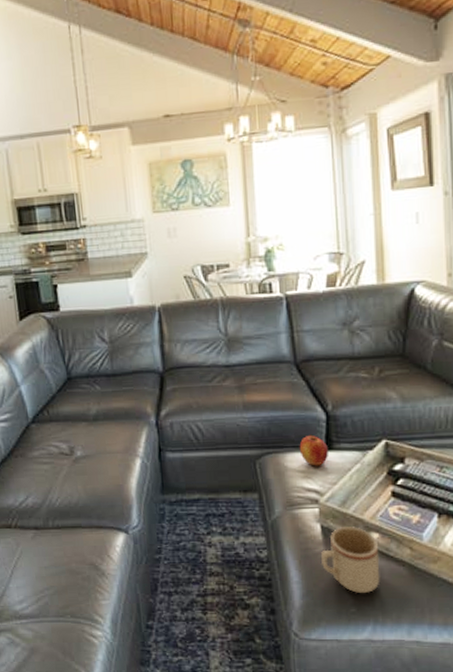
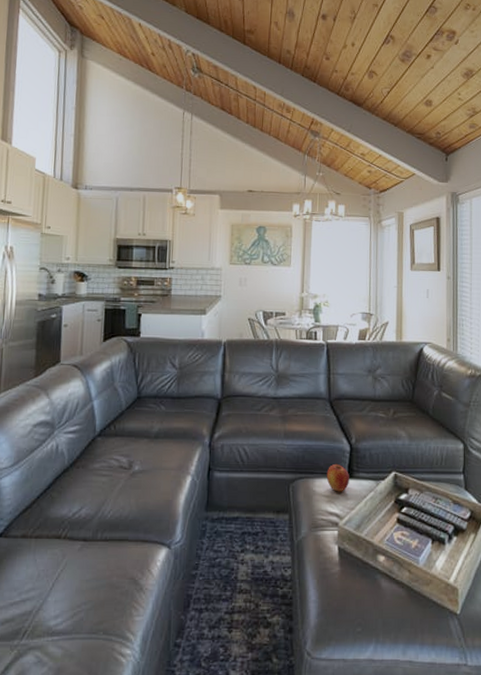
mug: present [320,527,380,594] -> none [335,549,384,614]

